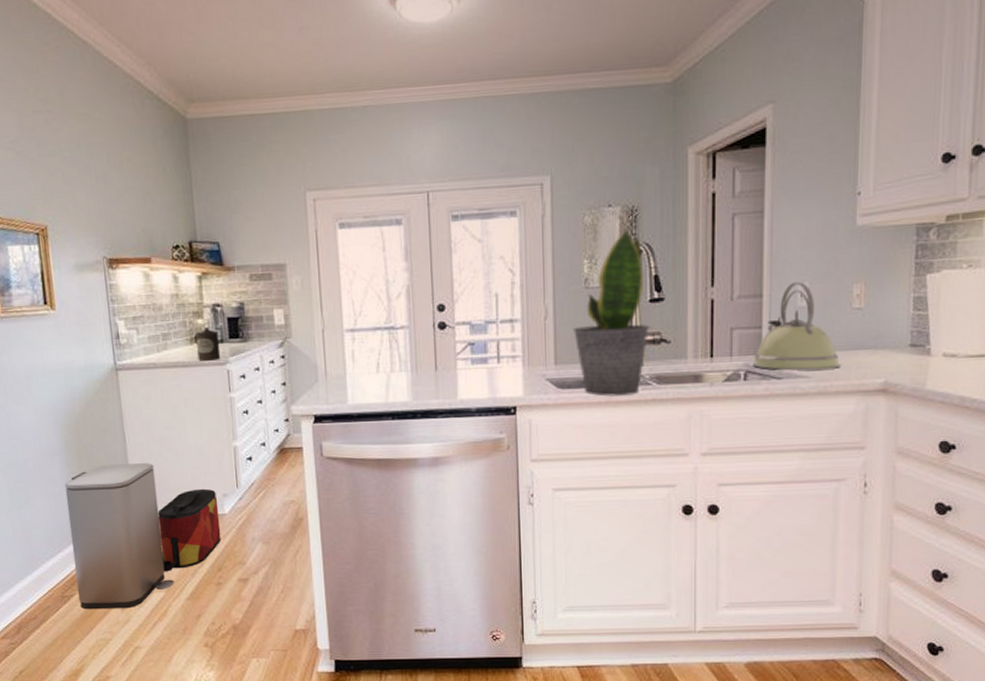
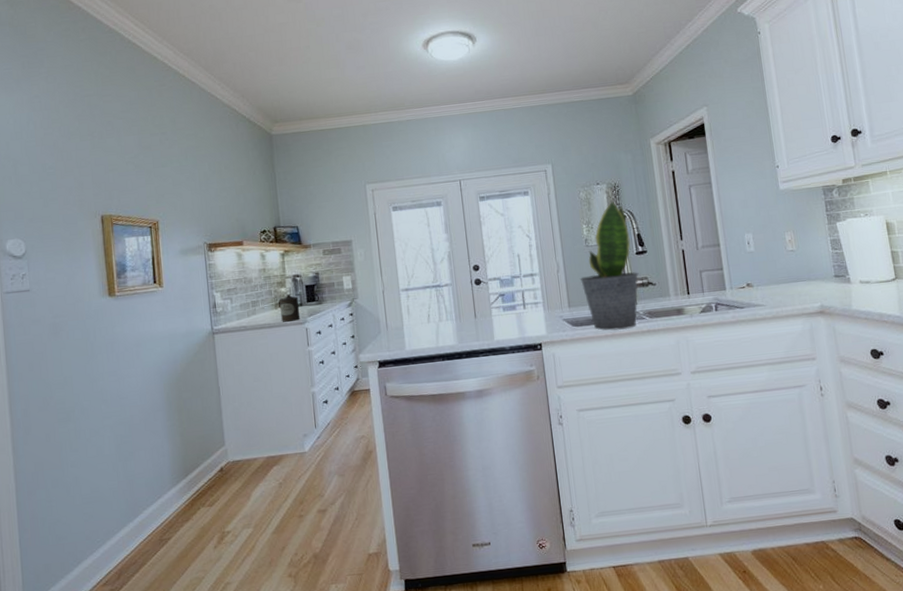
pedal bin: present [64,463,174,610] -> none [166,412,261,551]
bag: present [157,488,221,572] -> none [247,430,302,509]
kettle: present [752,282,840,371] -> none [720,233,786,302]

